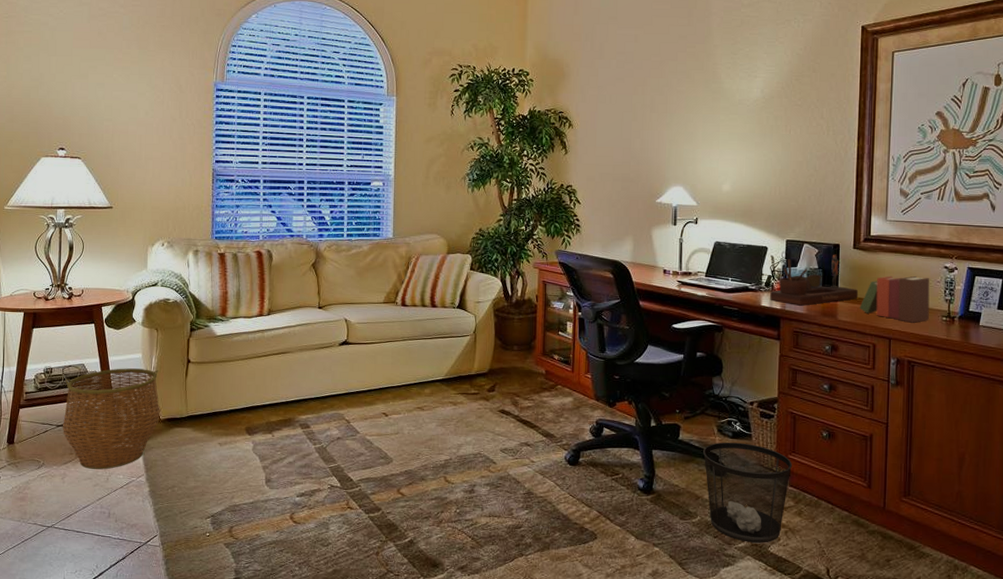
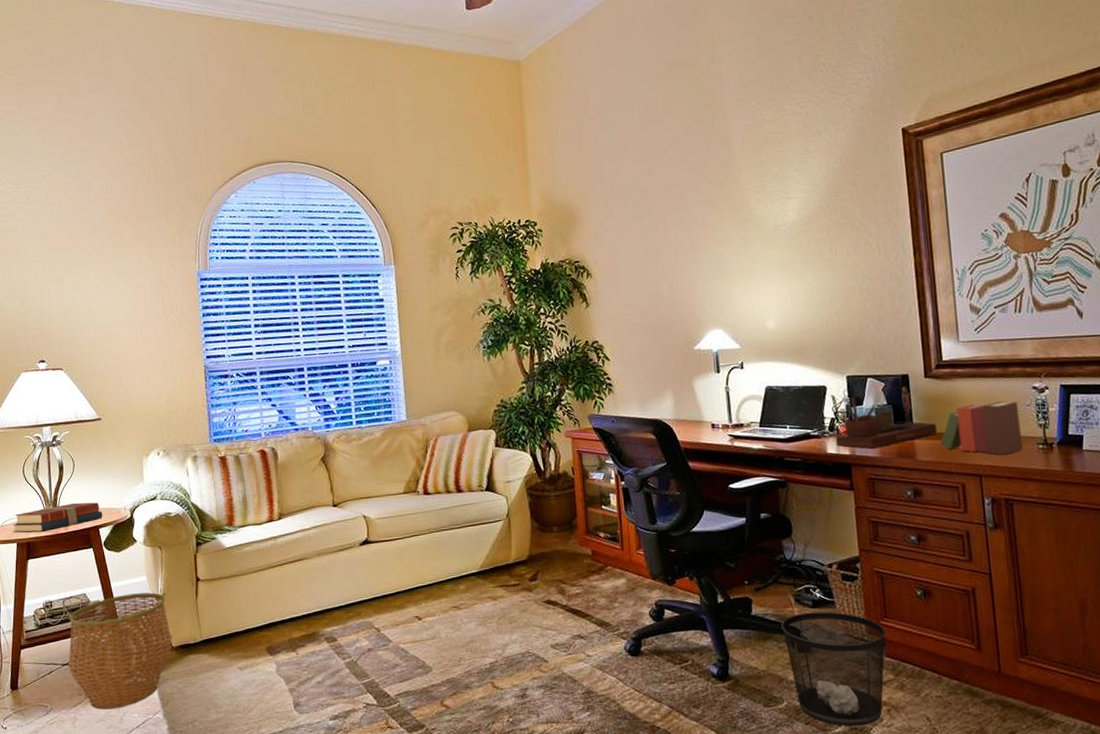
books: none [21,281,107,305] -> present [12,502,103,533]

